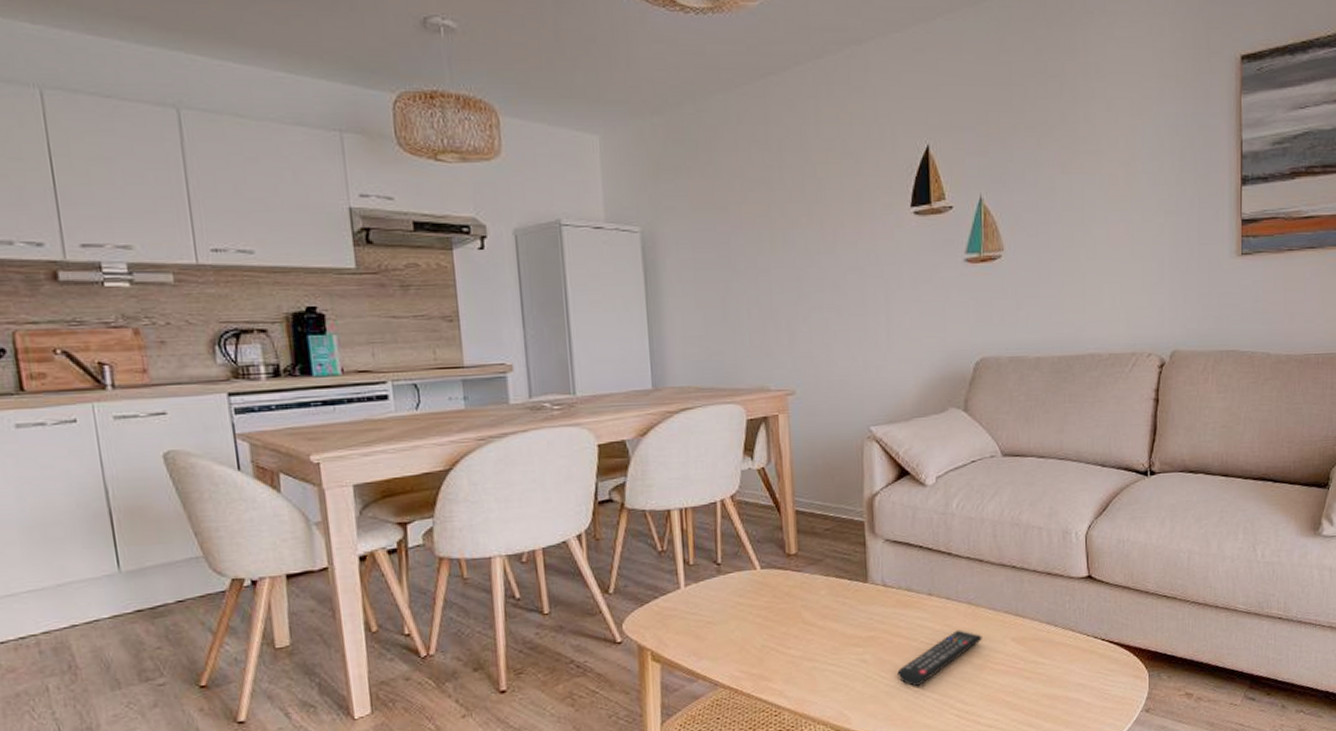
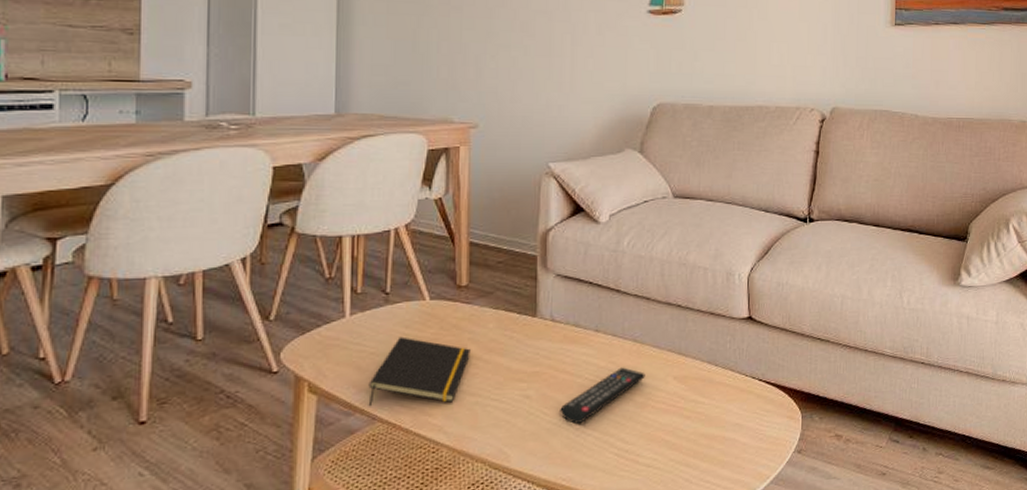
notepad: none [708,605,805,674] -> present [368,336,471,407]

